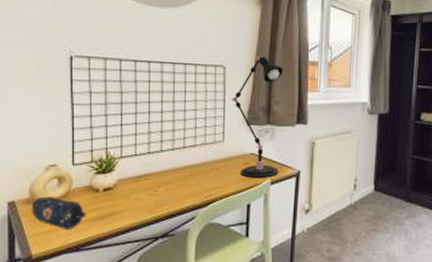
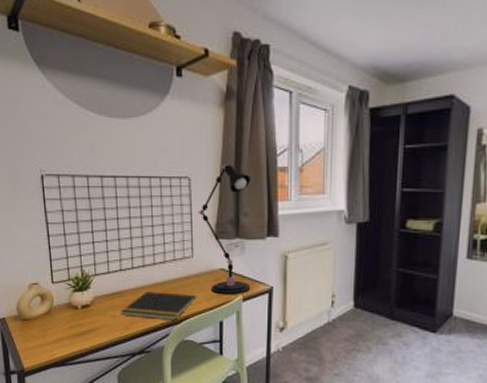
pencil case: present [31,196,87,229] -> none [19,313,69,345]
notepad: none [146,174,226,203] -> present [121,292,197,320]

